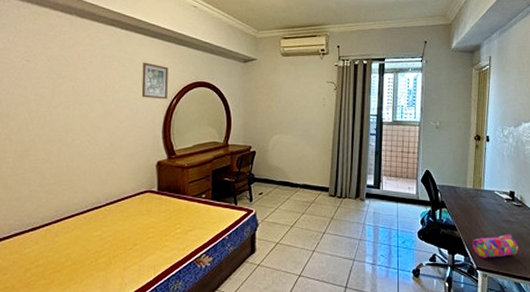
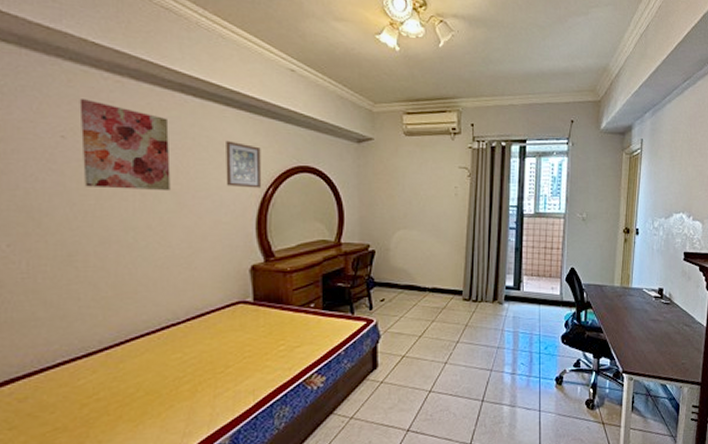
wall art: none [40,33,102,102] -> present [79,99,171,192]
pencil case: present [472,233,519,258] -> none [619,333,666,360]

